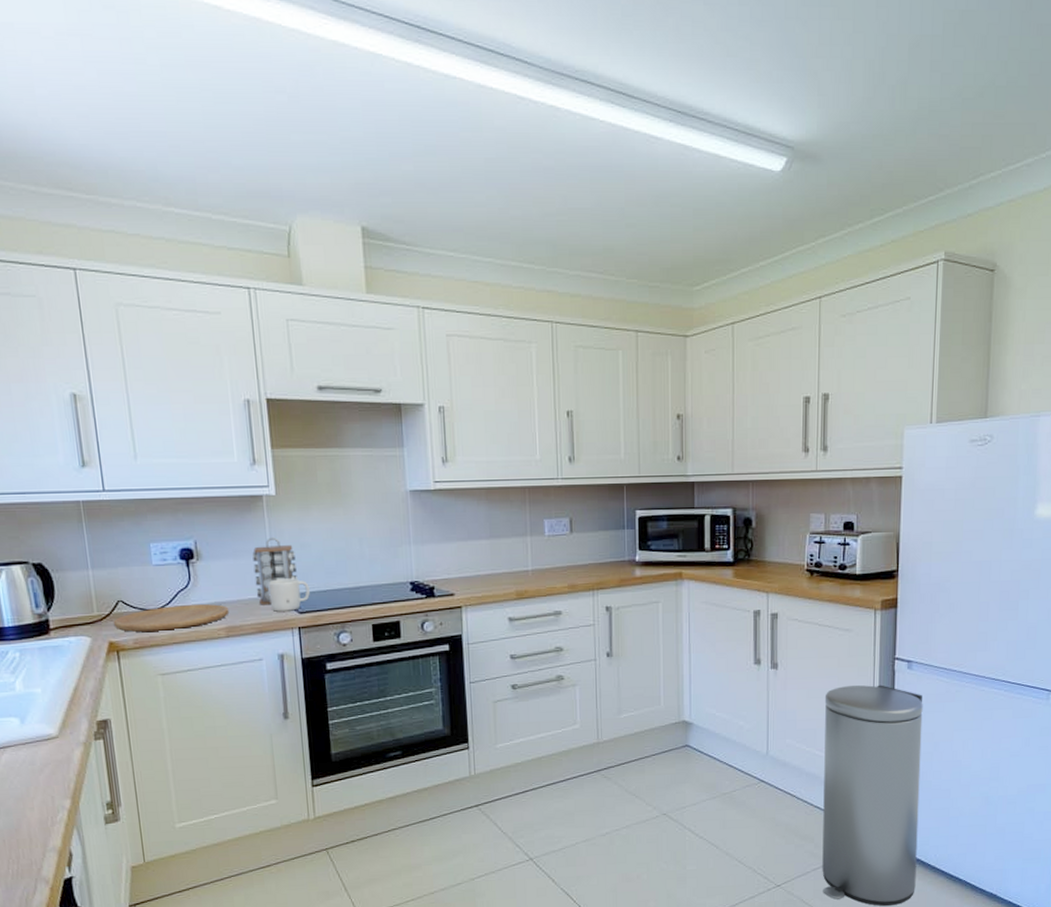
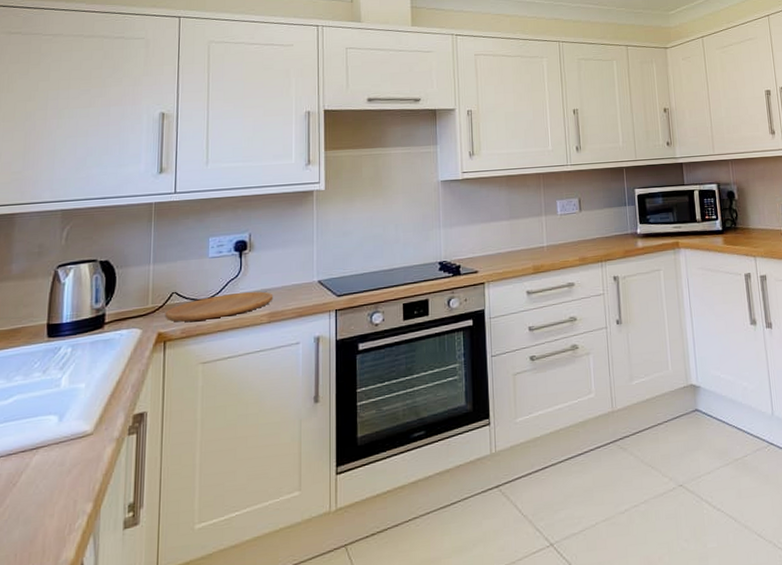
spice rack: present [252,537,297,605] -> none [300,227,338,291]
mug: present [268,578,310,612] -> none [311,263,348,296]

